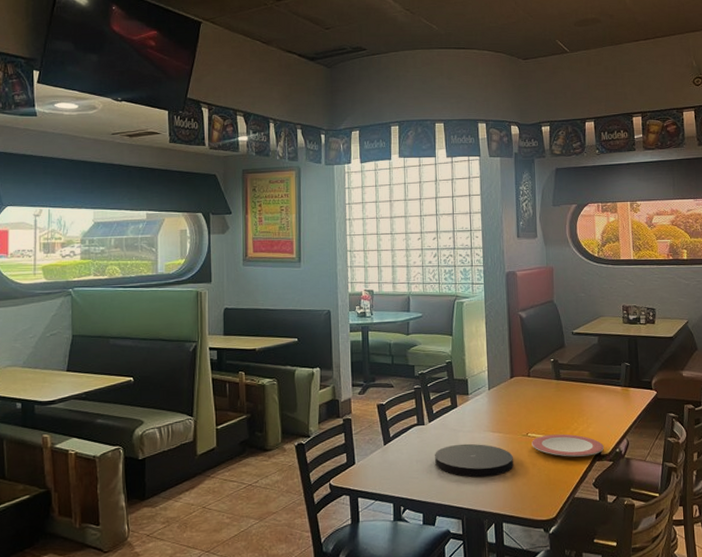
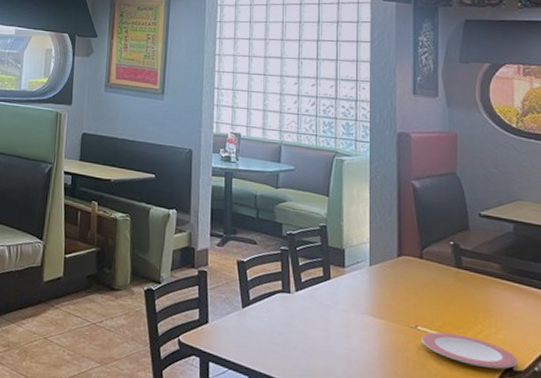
plate: present [434,443,513,477] -> none [299,322,397,370]

